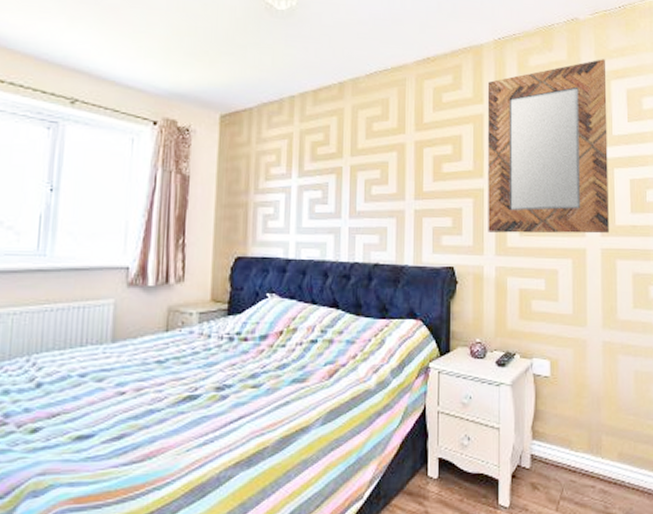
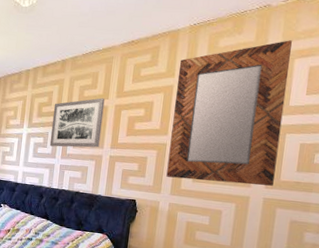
wall art: none [331,132,401,203] -> present [49,98,105,148]

